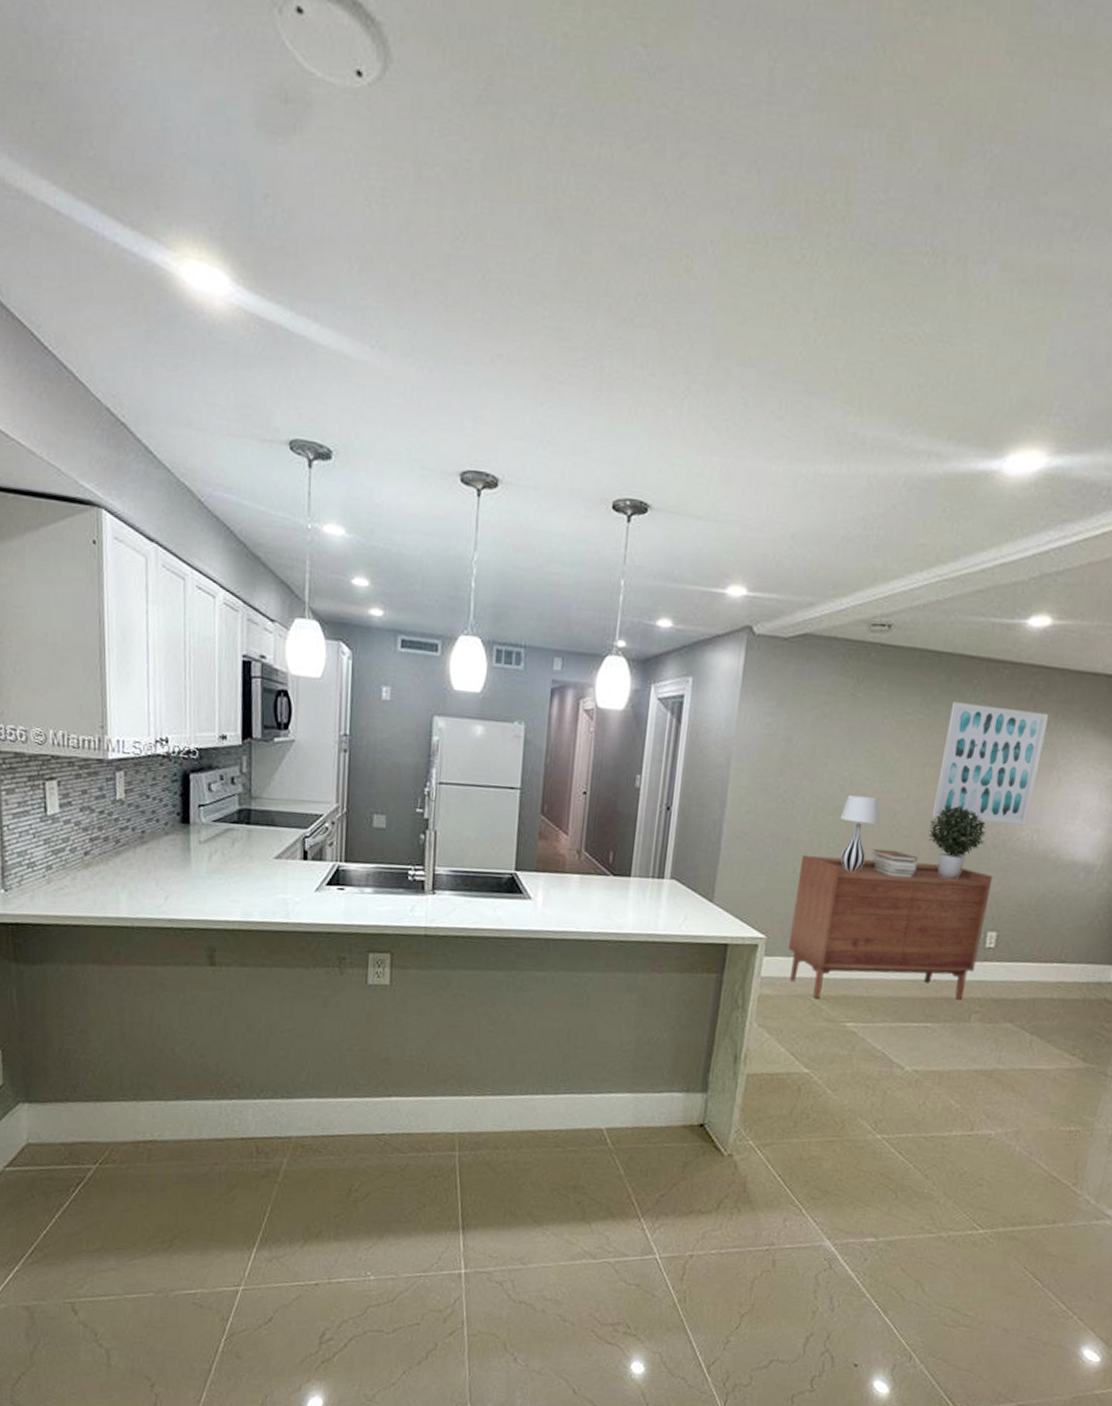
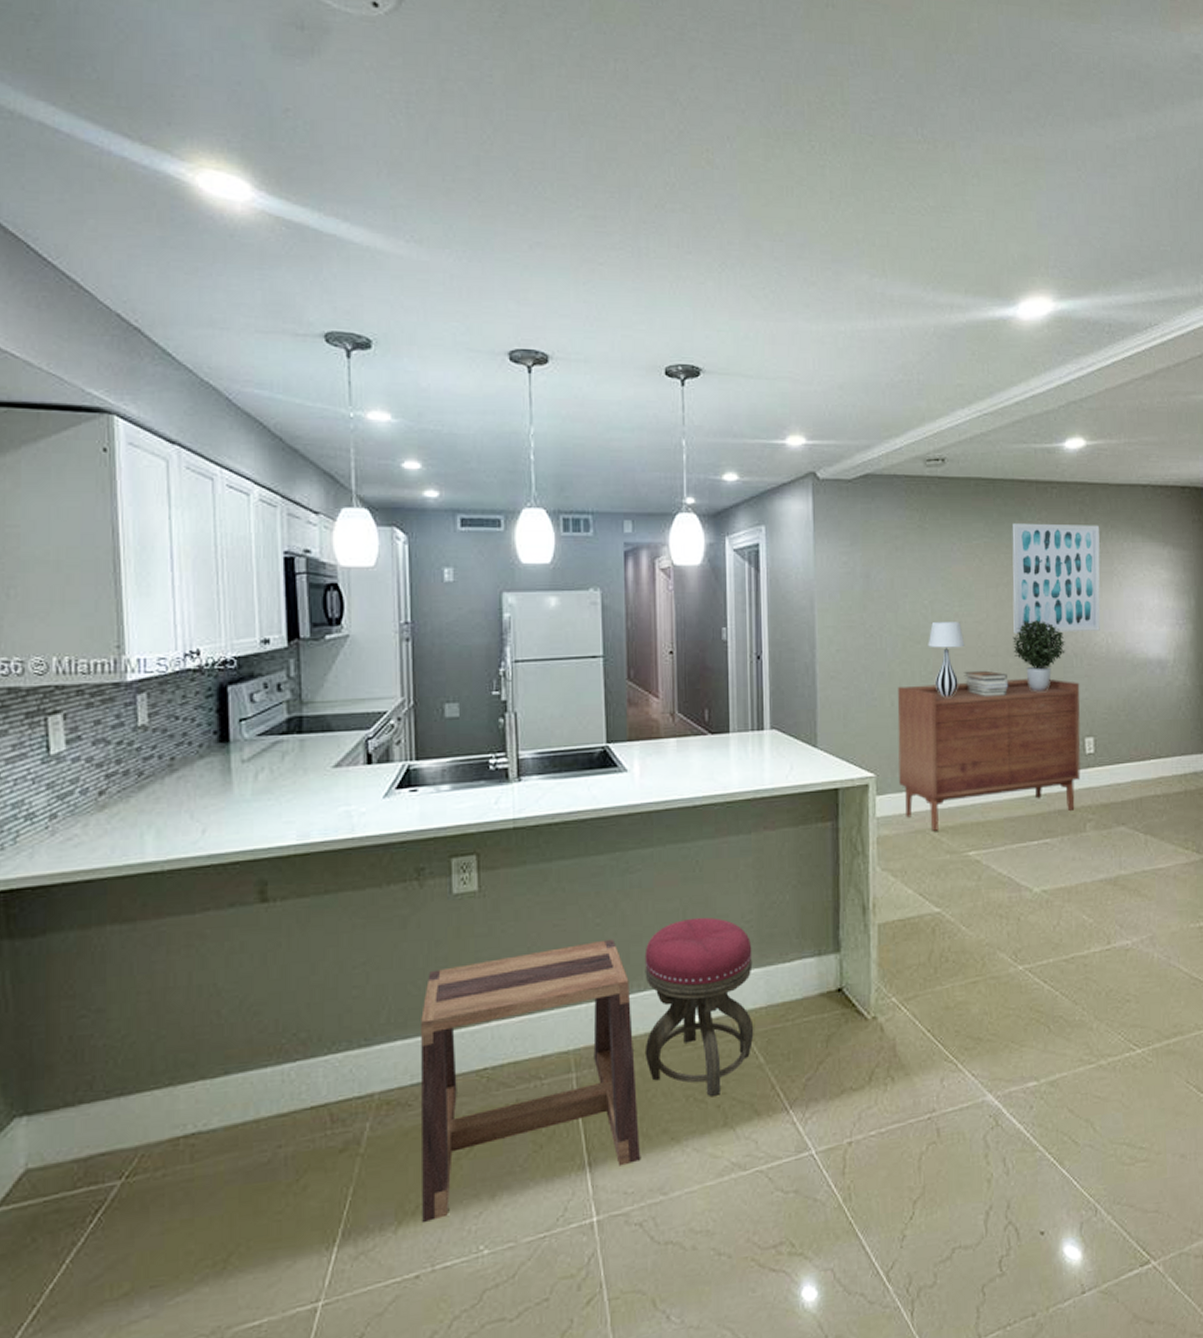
stool: none [323,1045,513,1246] -> present [421,939,640,1224]
stool: none [519,1039,626,1195] -> present [644,917,754,1097]

